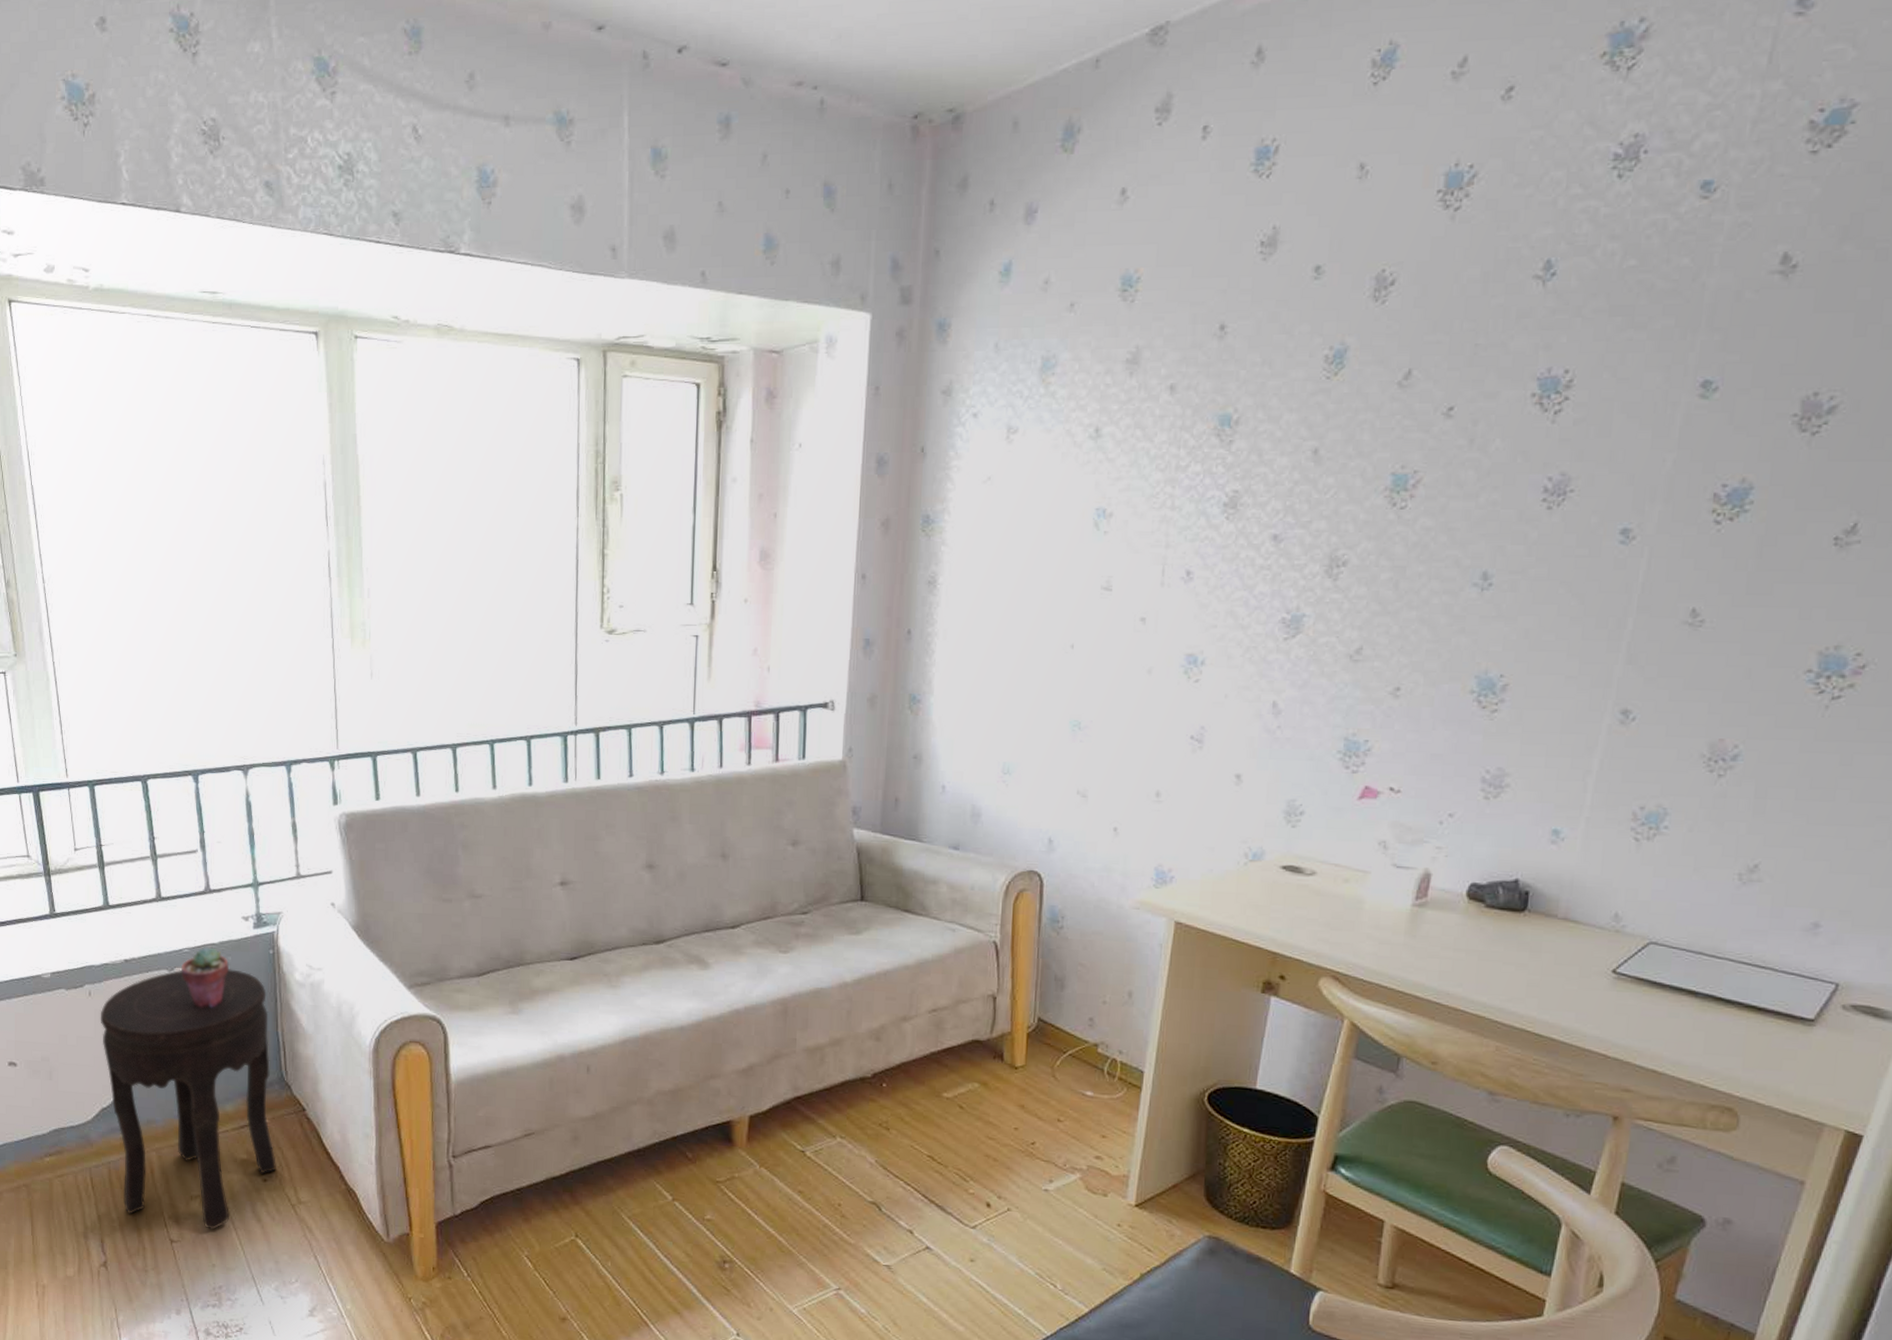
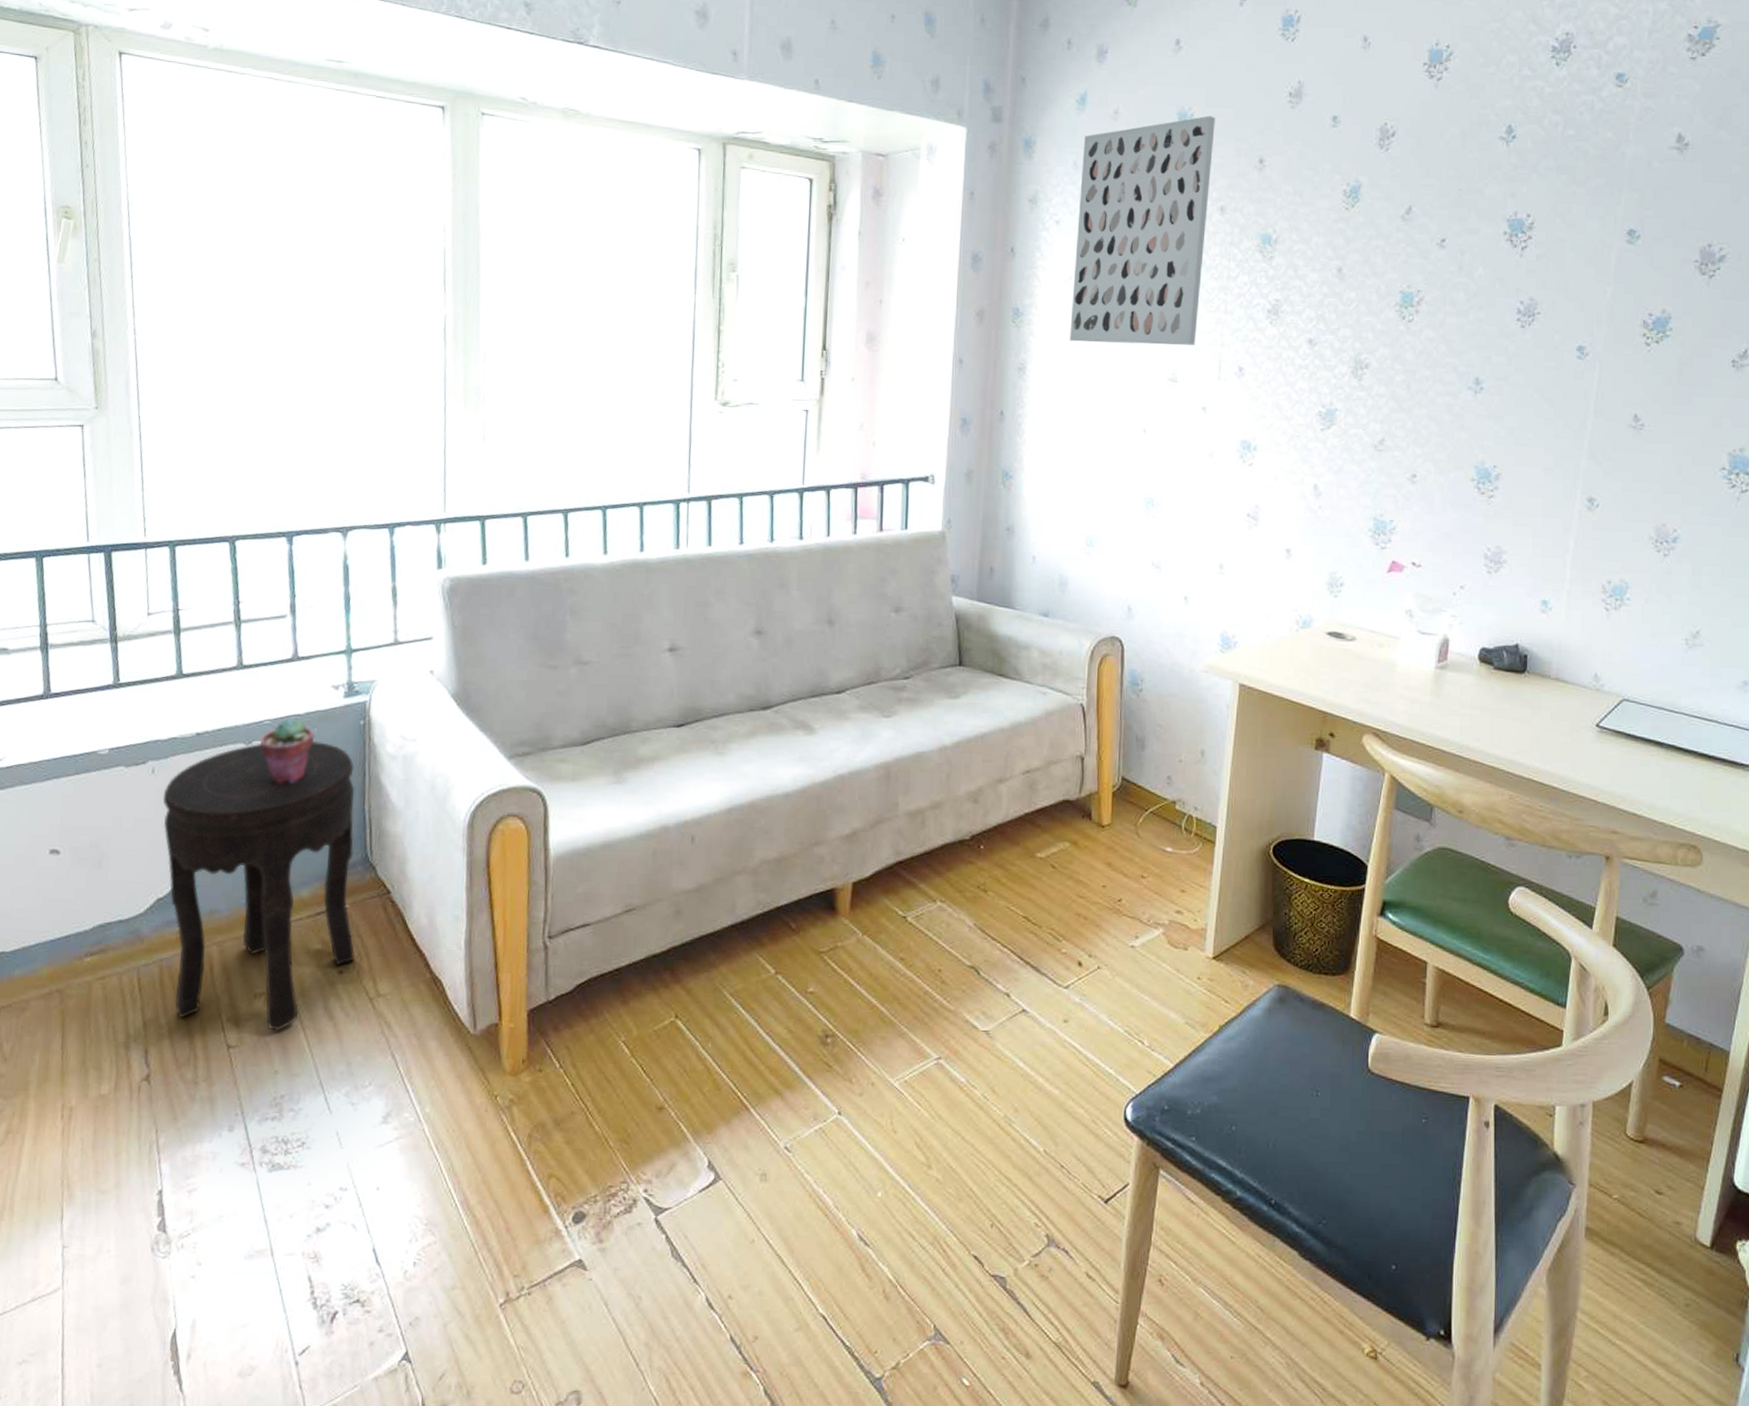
wall art: none [987,277,1167,550] -> present [1069,116,1215,345]

